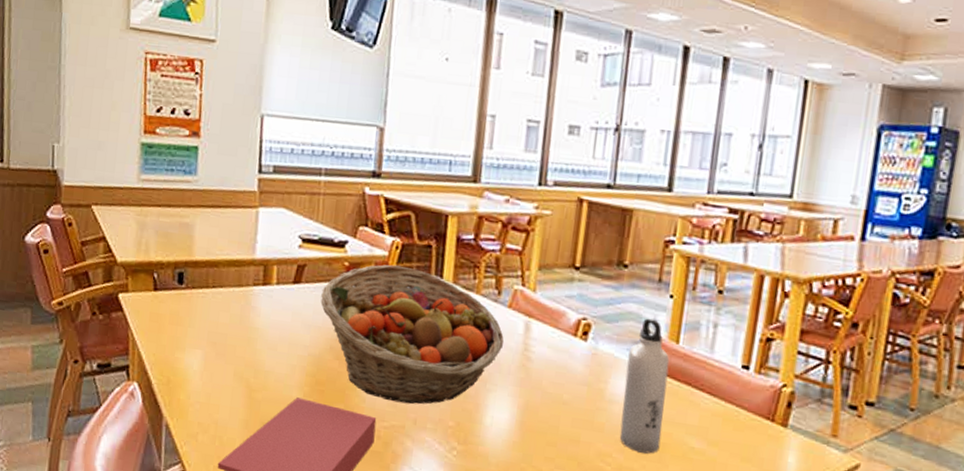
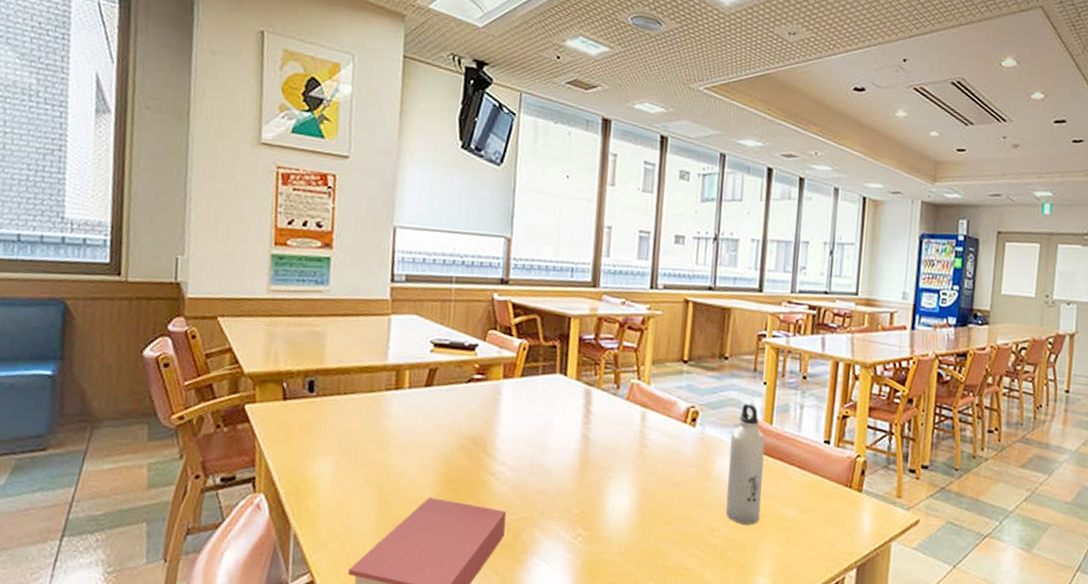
fruit basket: present [320,264,504,404] -> none [452,365,623,496]

